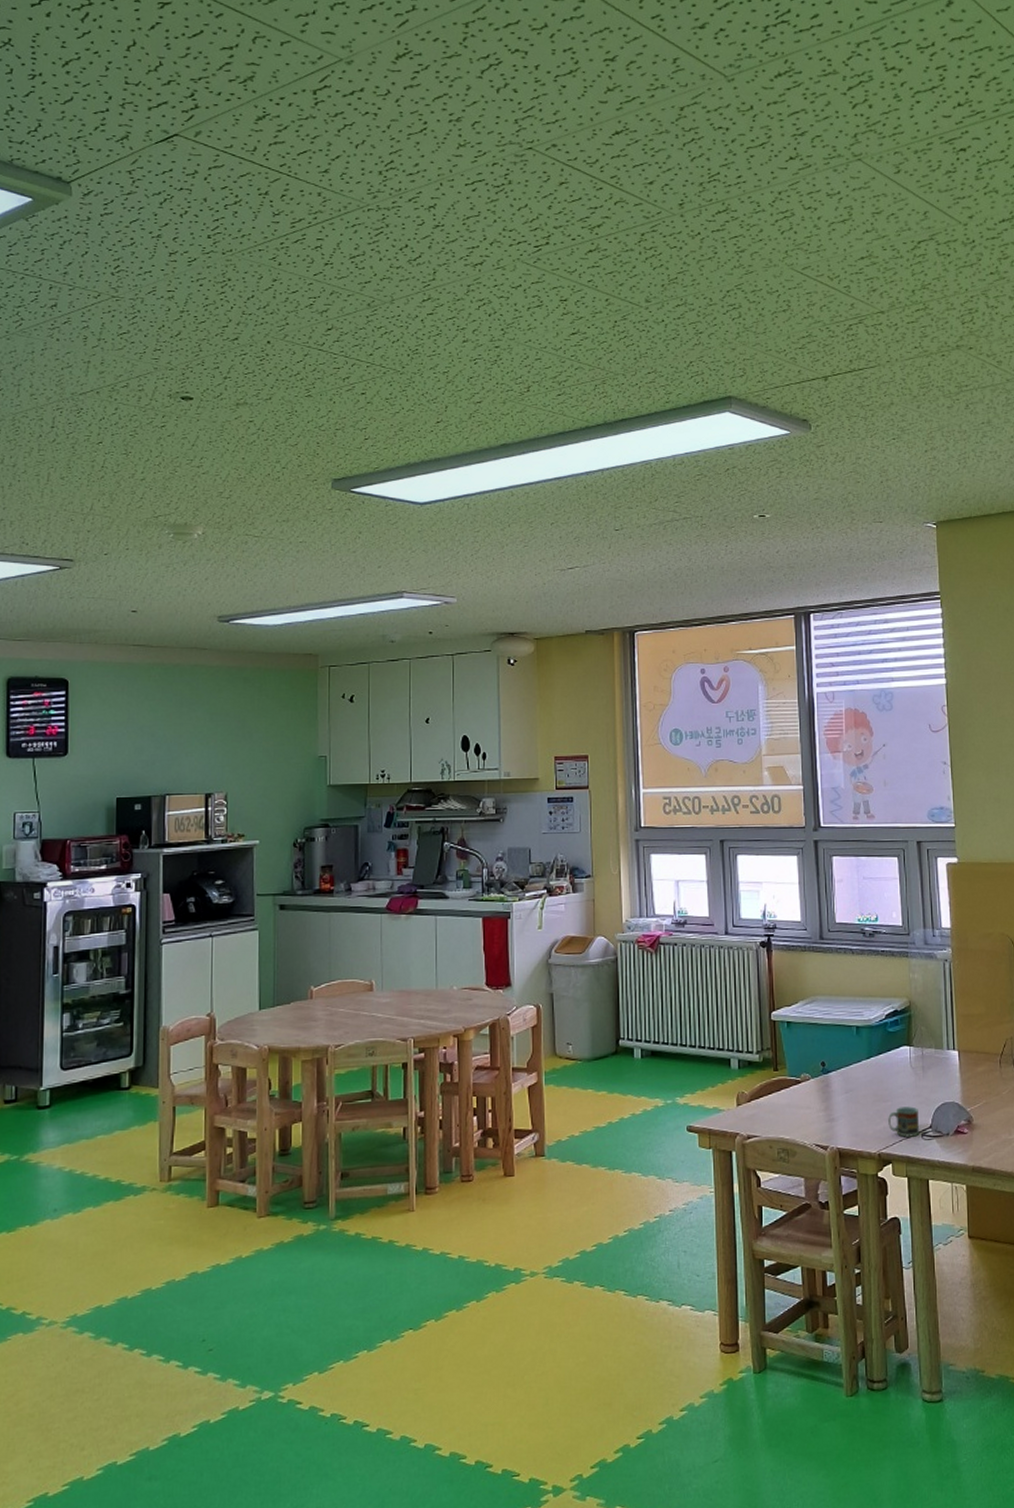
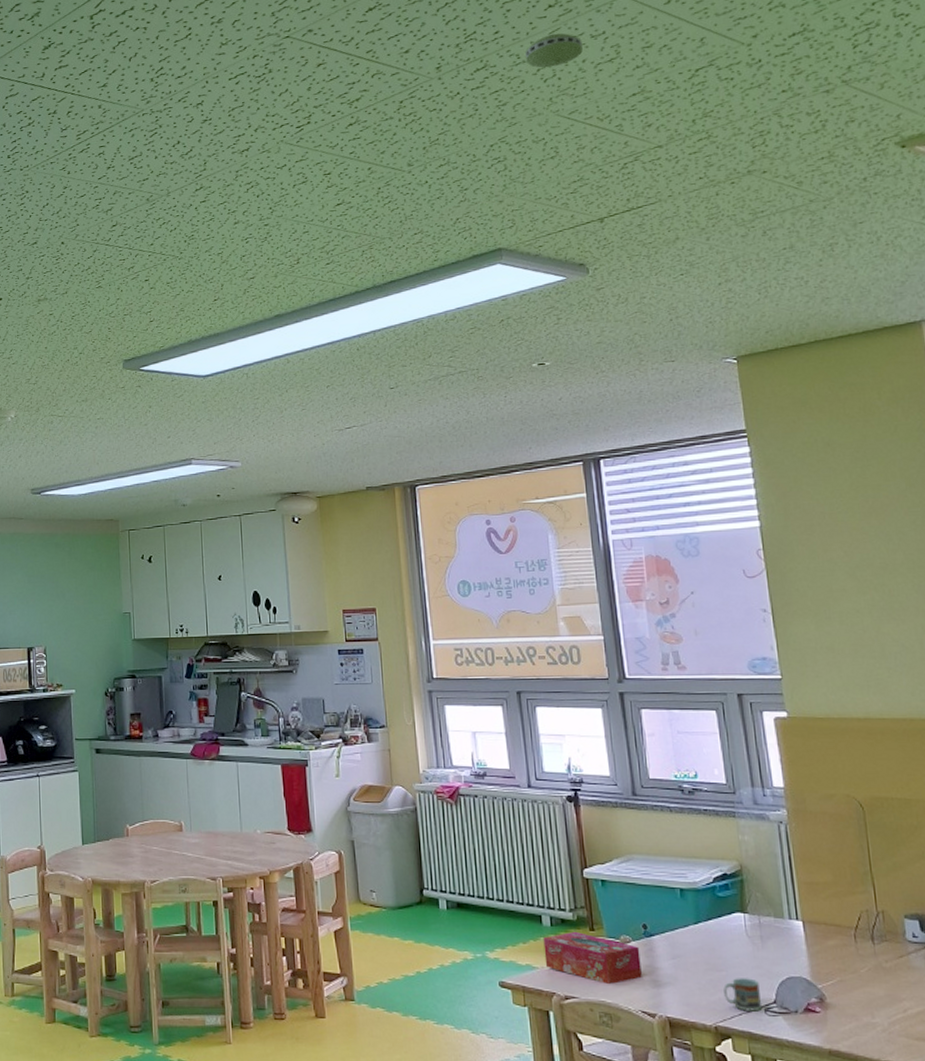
tissue box: none [731,1072,818,1122] -> present [543,931,642,985]
smoke detector: none [765,186,819,220] -> present [524,33,583,68]

